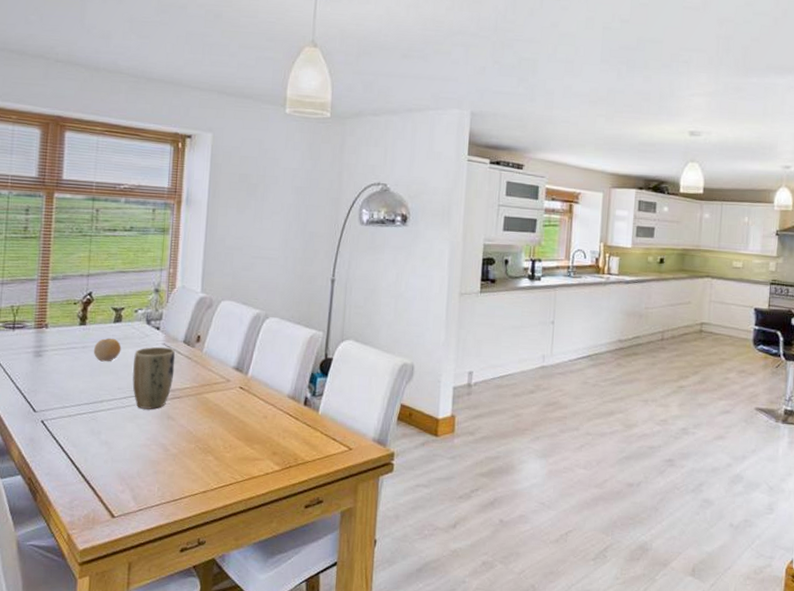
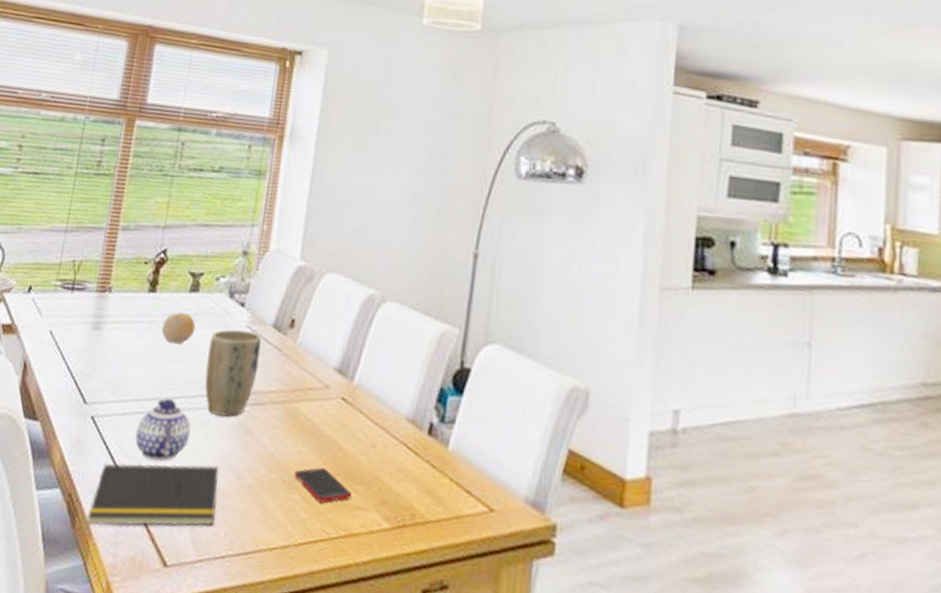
notepad: none [47,444,150,498] -> present [87,462,219,527]
teapot: none [80,401,124,446] -> present [135,398,191,461]
cell phone: none [208,436,252,460] -> present [294,467,352,504]

